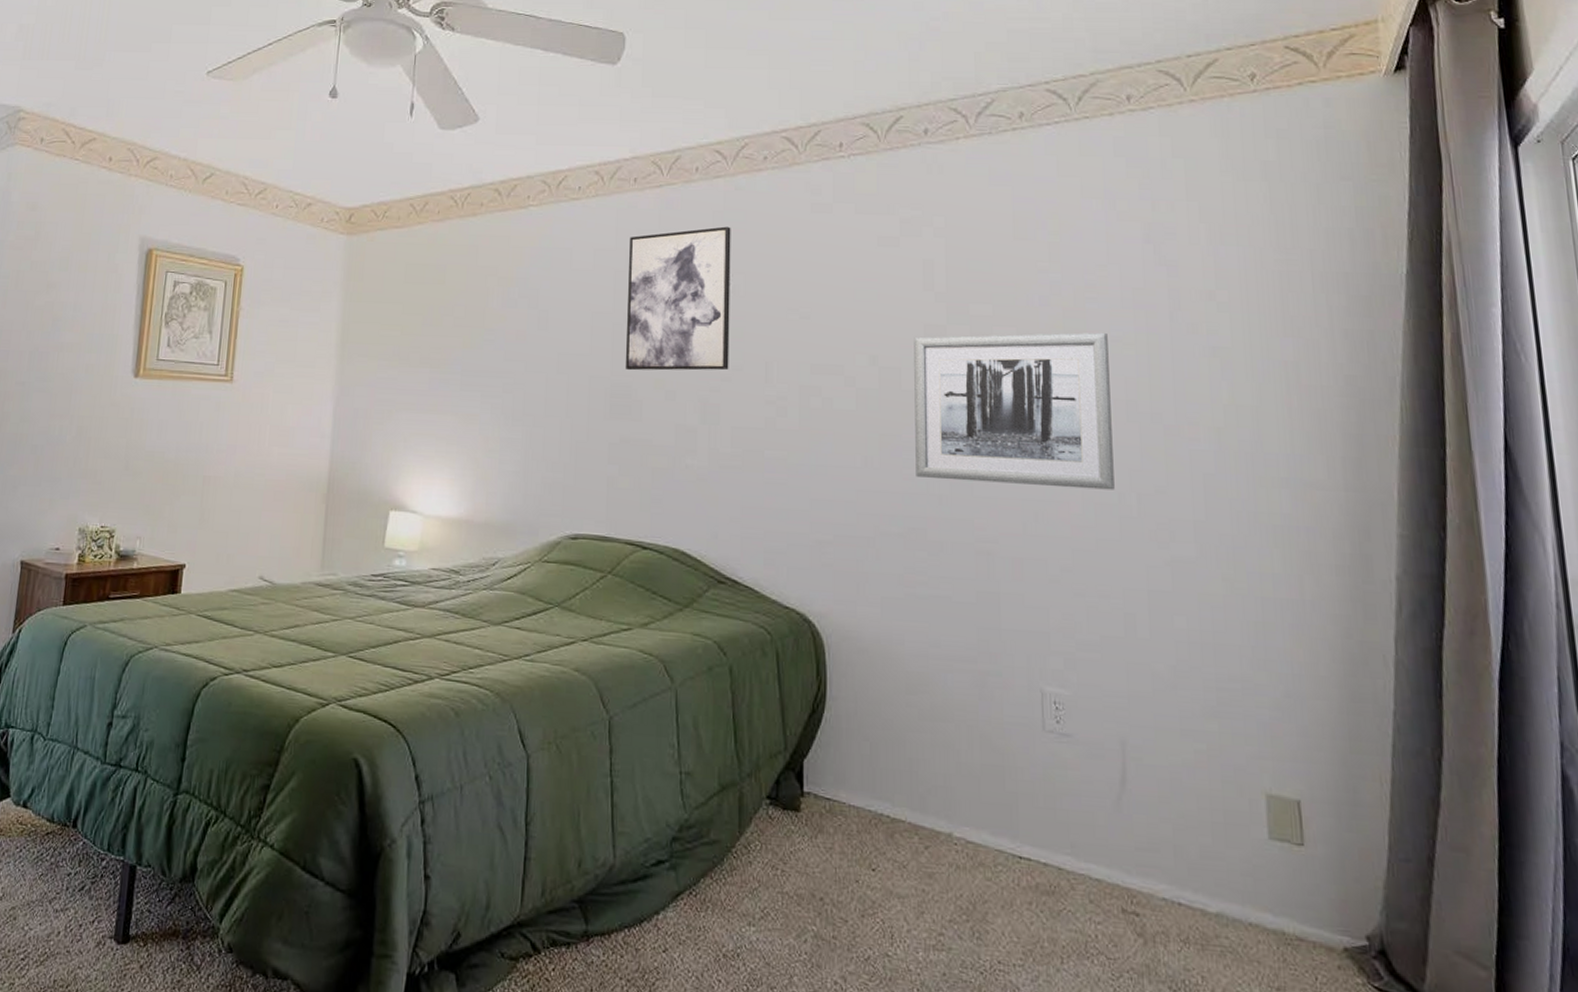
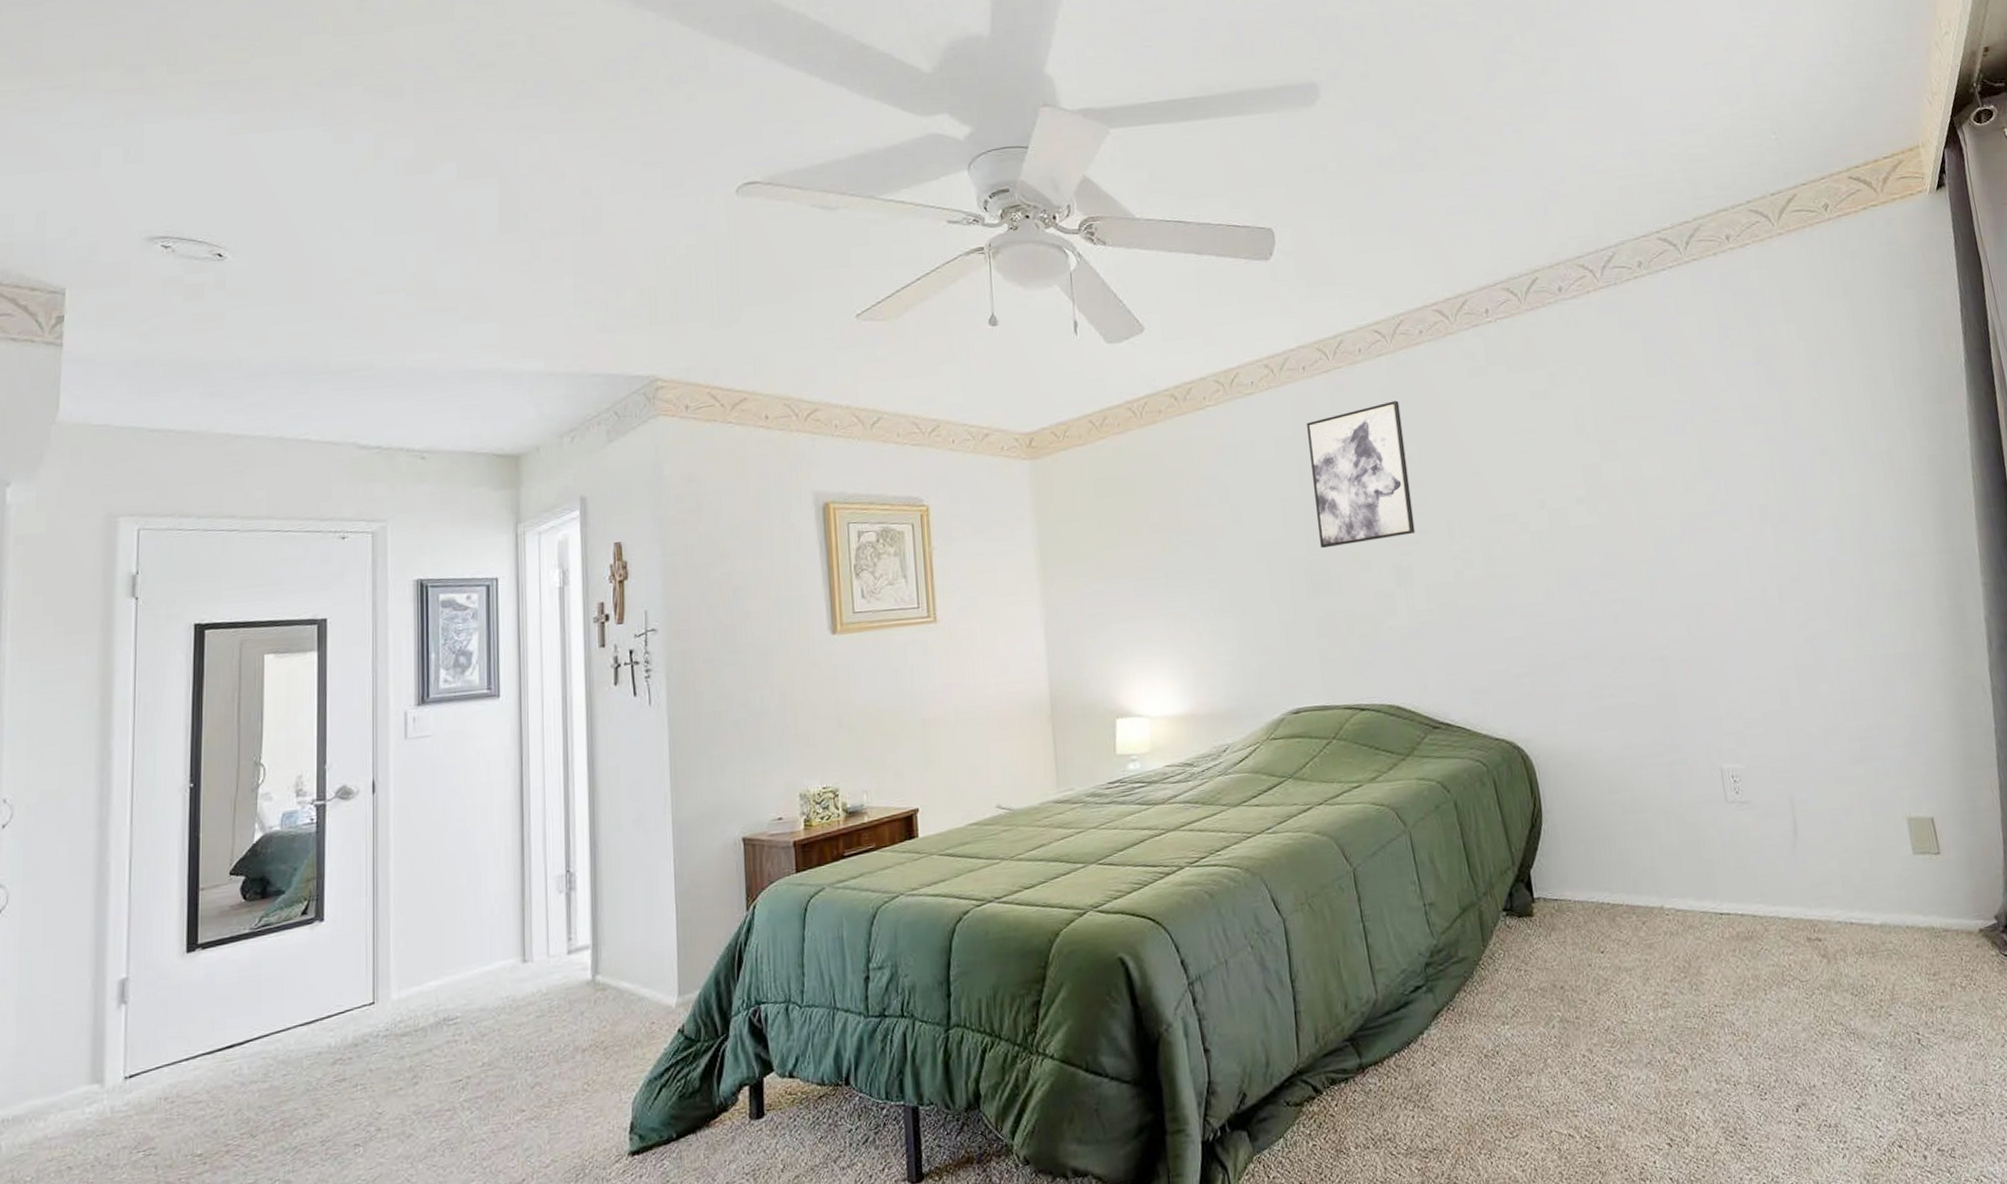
wall art: present [914,332,1115,490] -> none [1574,449,1758,602]

